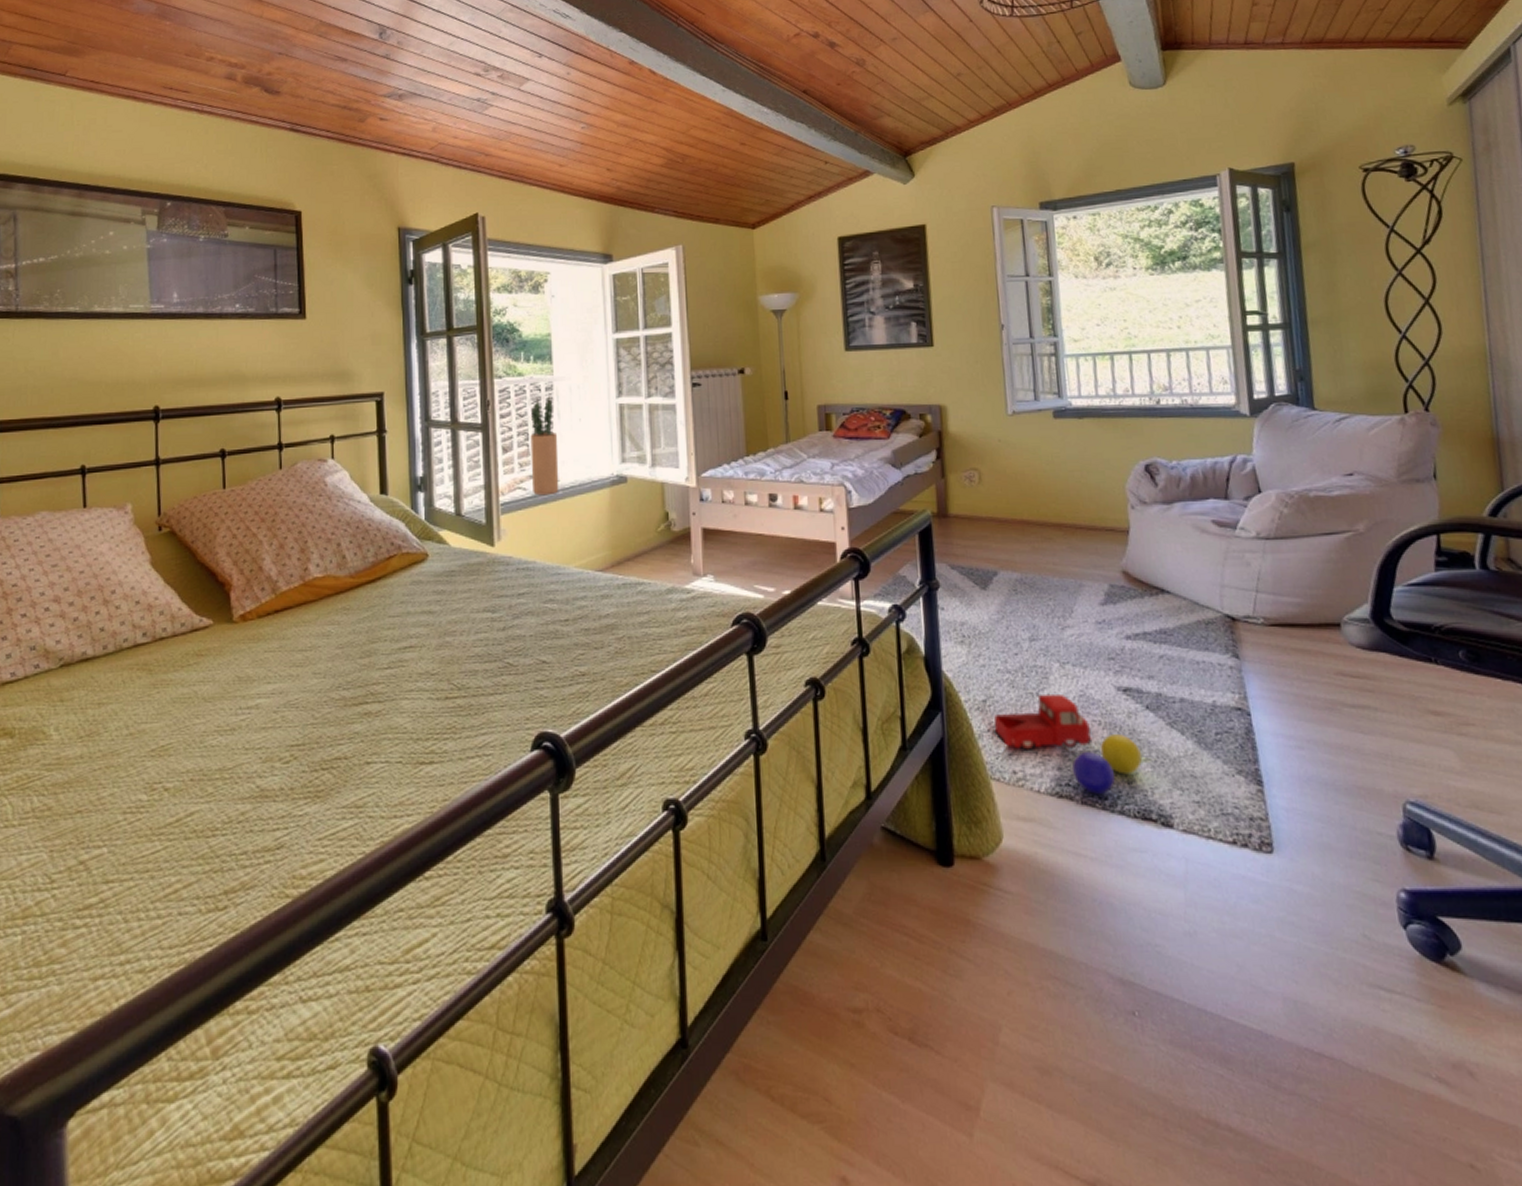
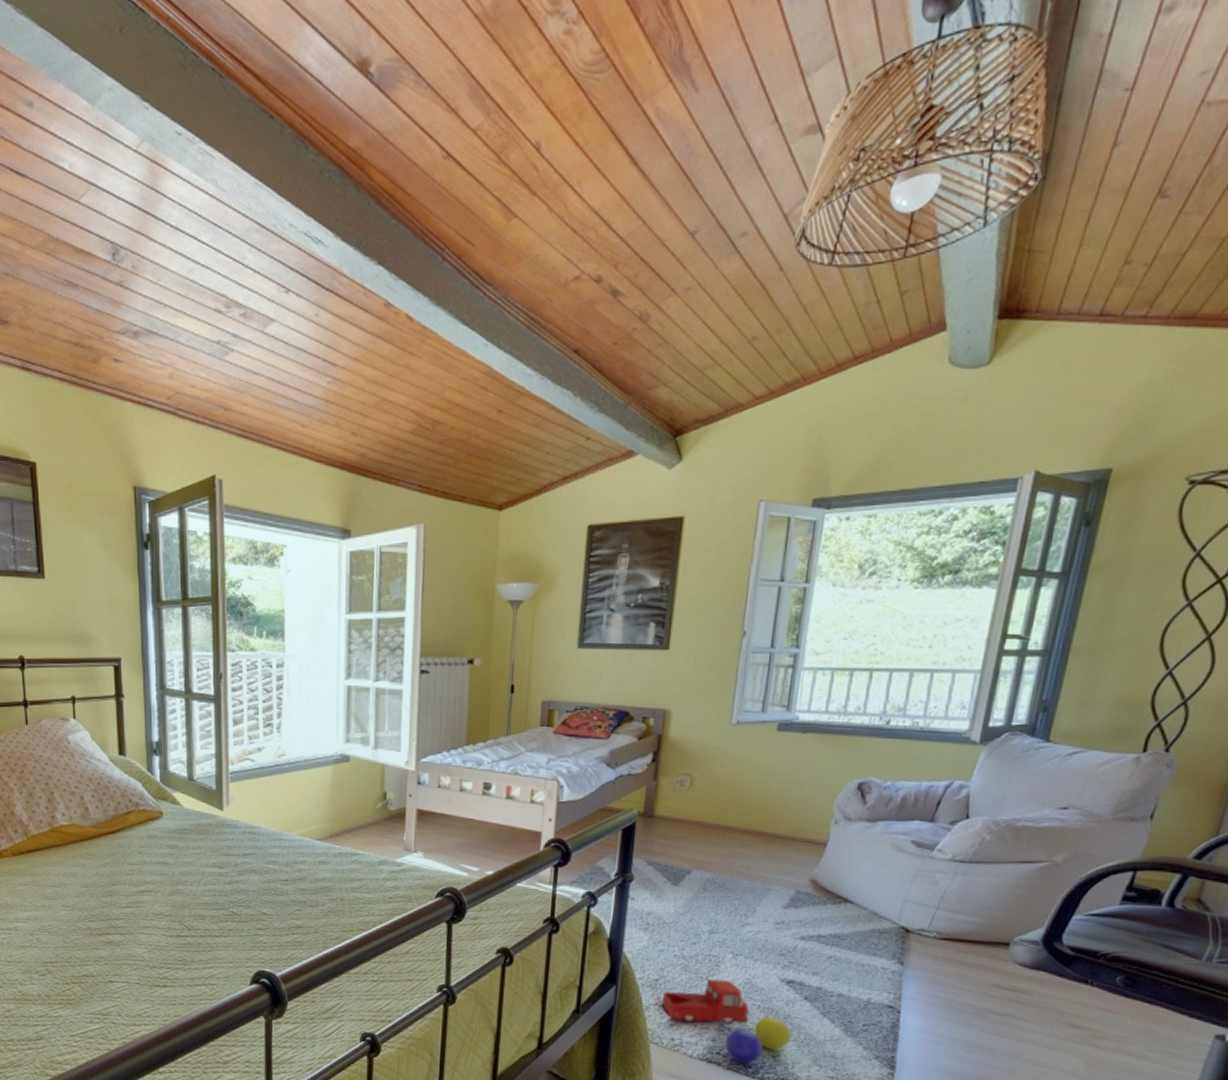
vase: present [530,393,559,496] -> none [259,670,287,768]

